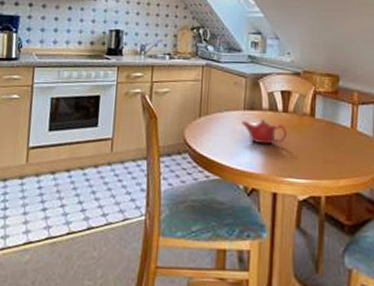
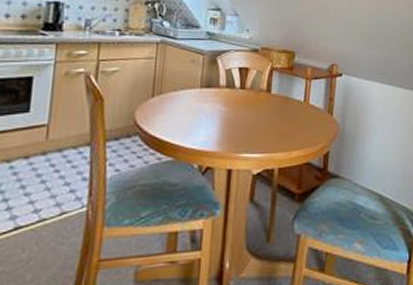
teapot: present [240,119,288,145] -> none [196,96,245,122]

